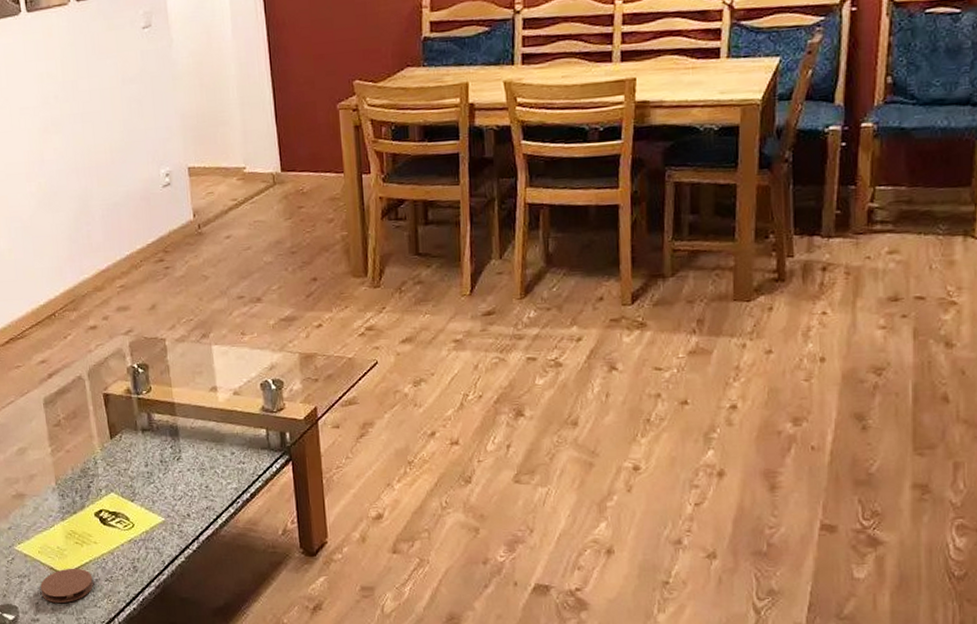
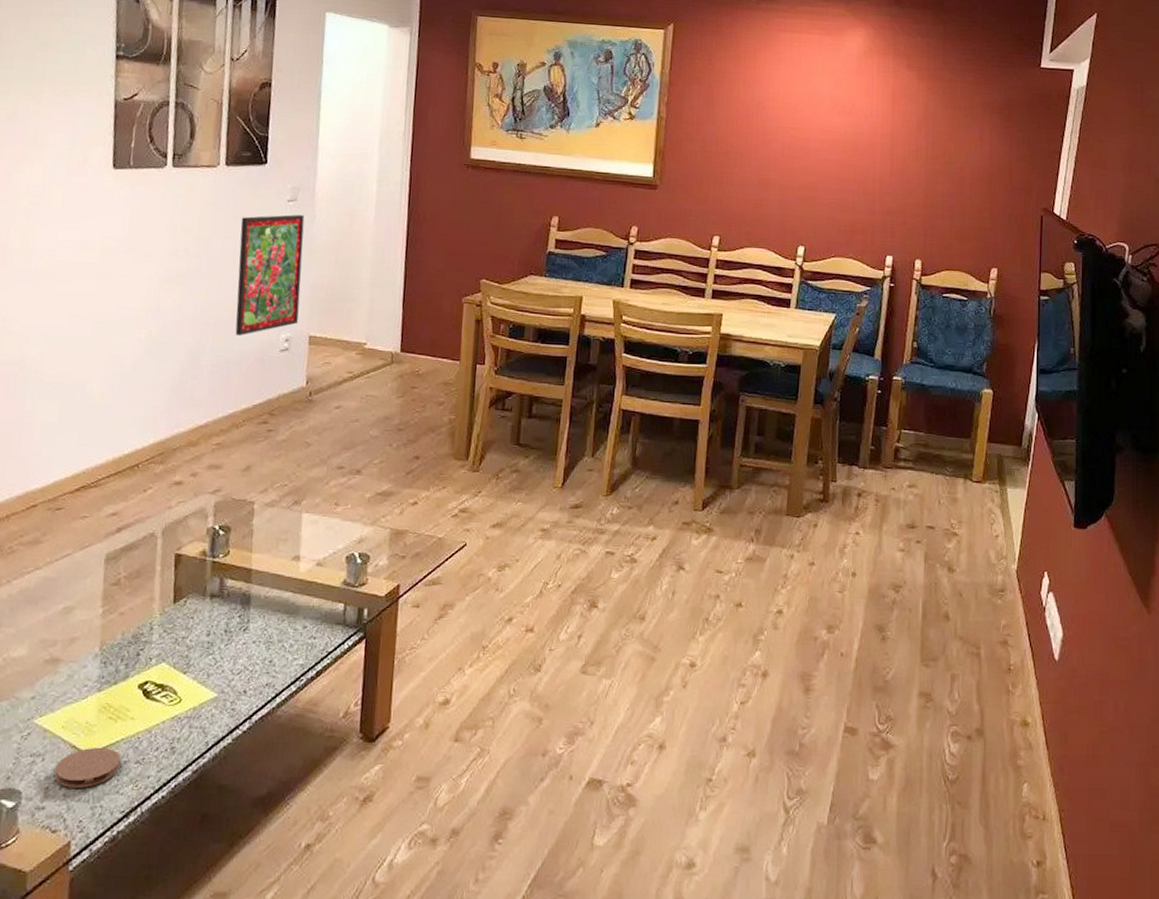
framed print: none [101,41,174,176] -> present [235,214,305,336]

